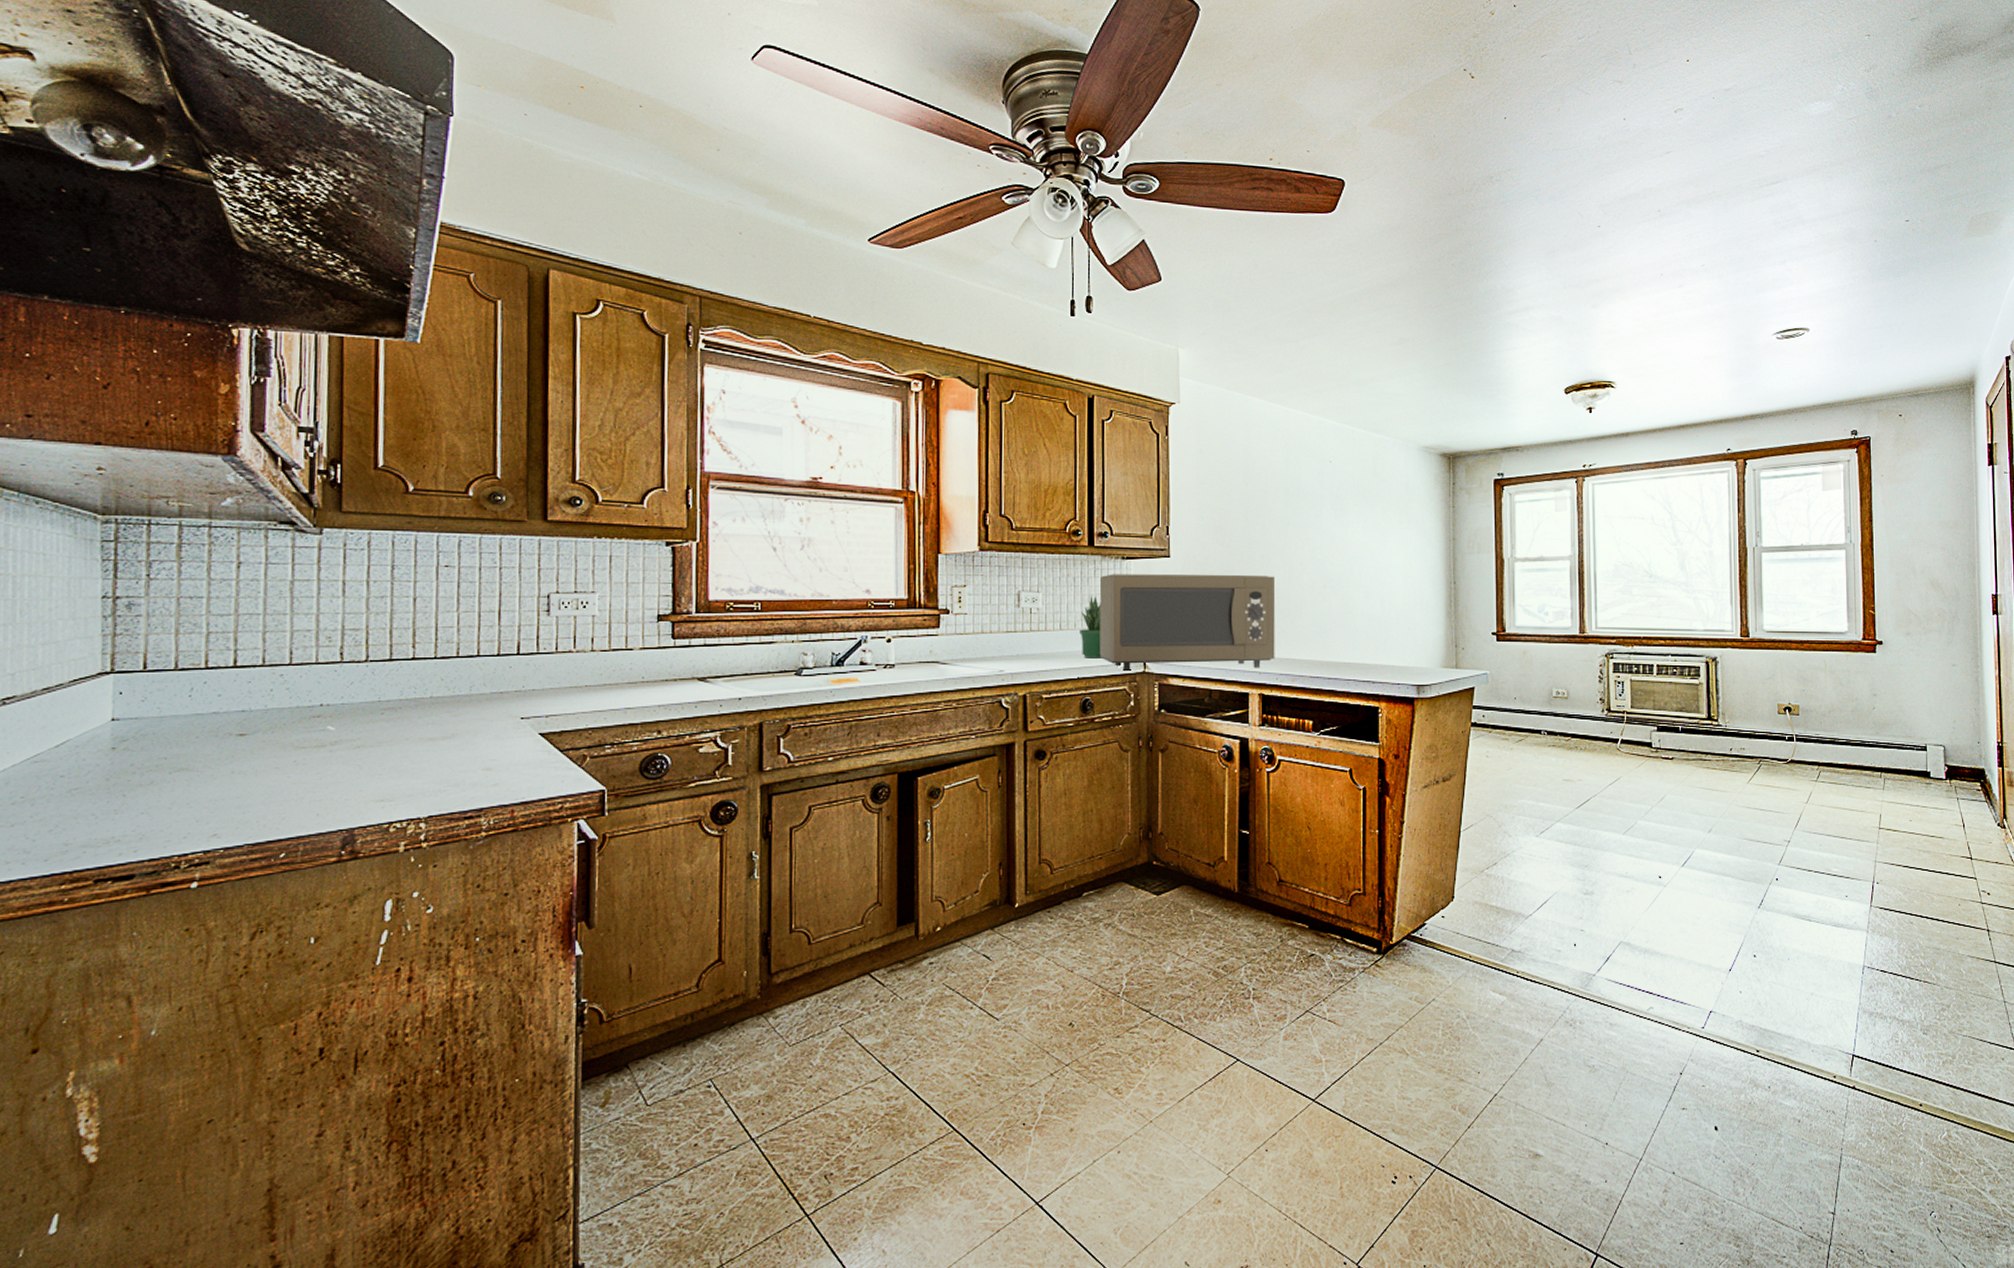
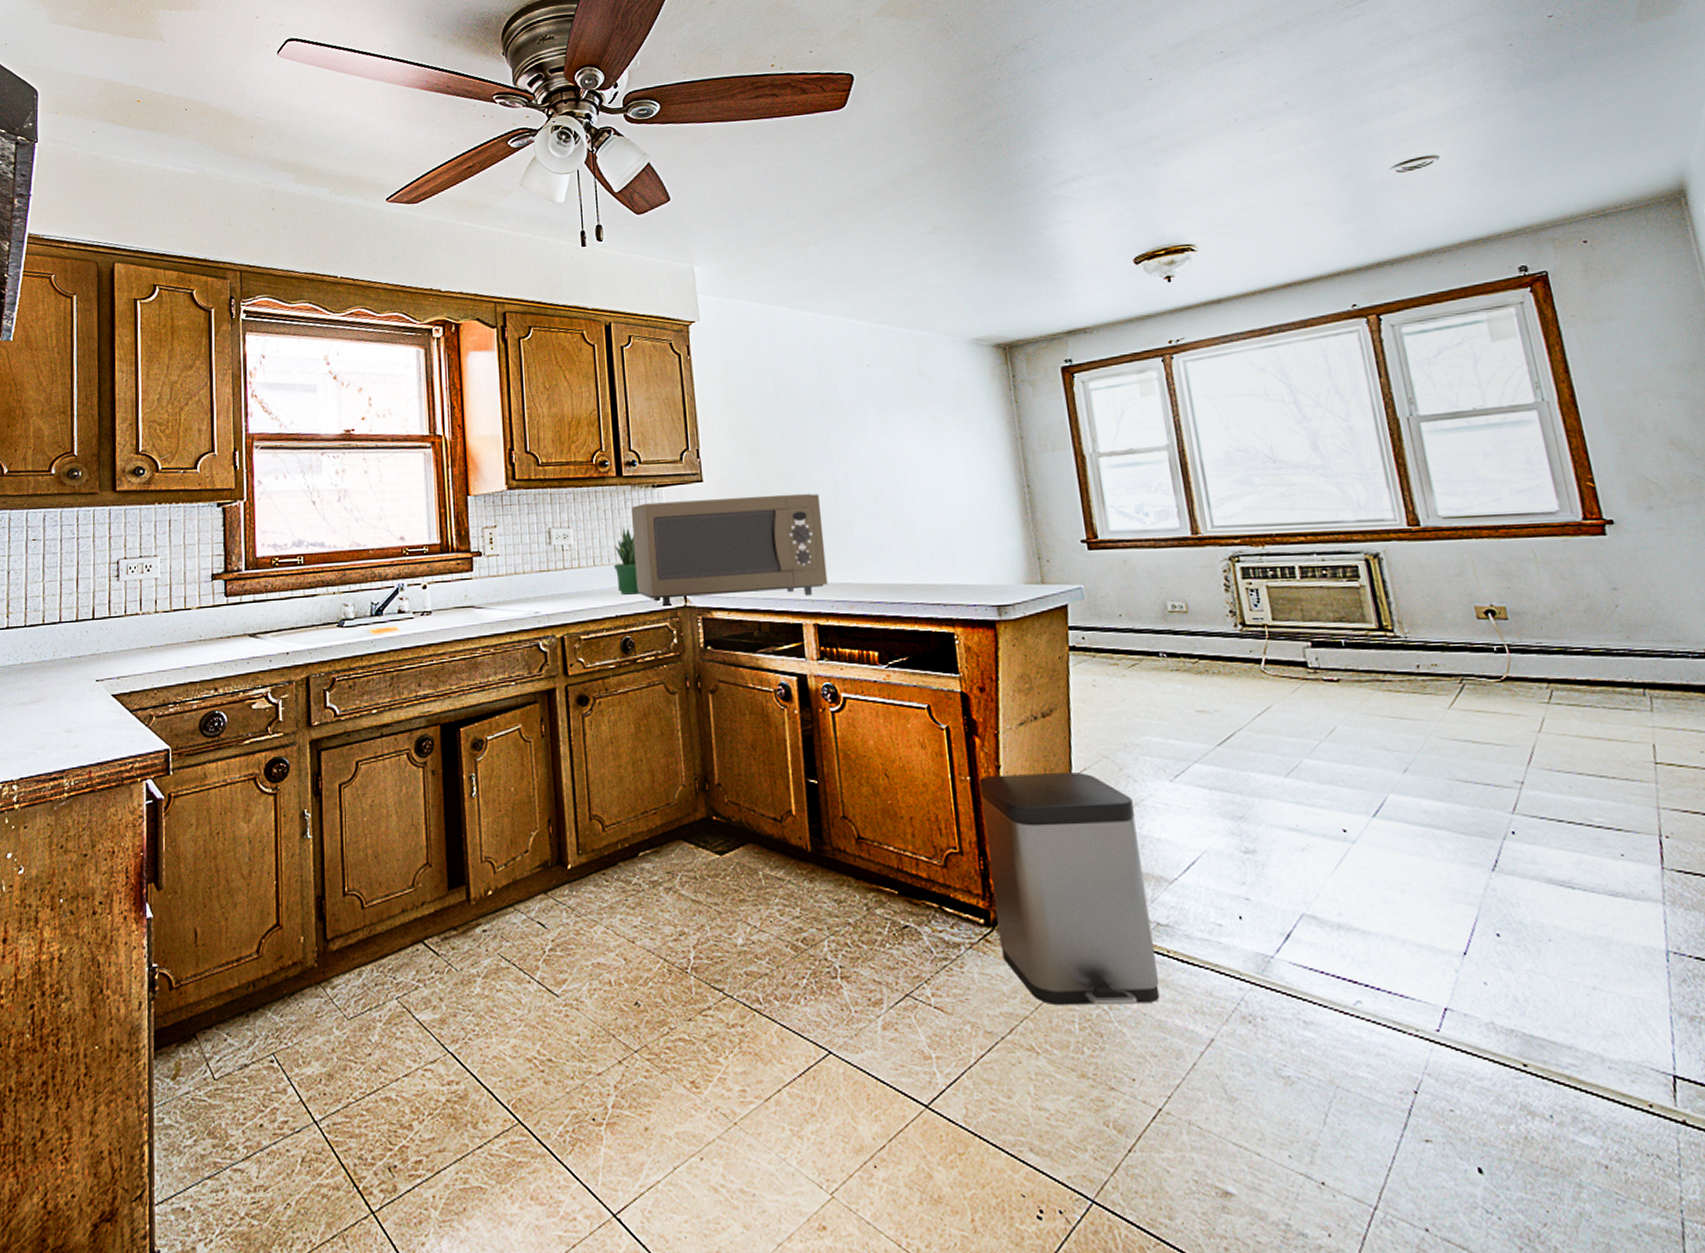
pedal bin: none [1385,827,1508,1016] -> present [979,771,1160,1006]

